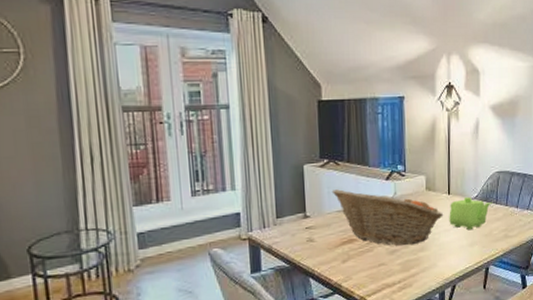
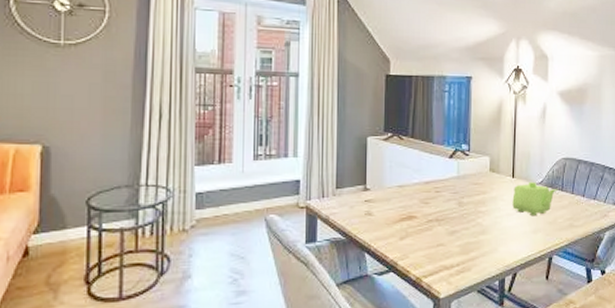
fruit basket: present [331,189,444,246] -> none [393,164,507,227]

